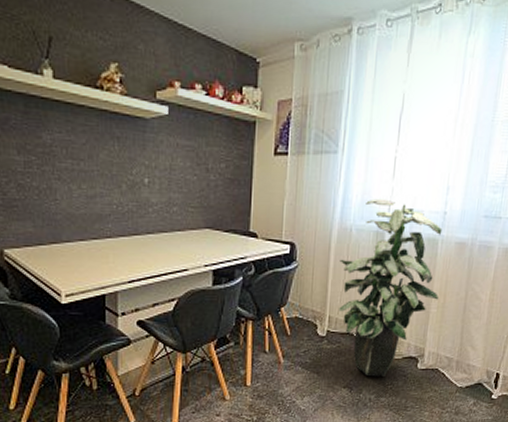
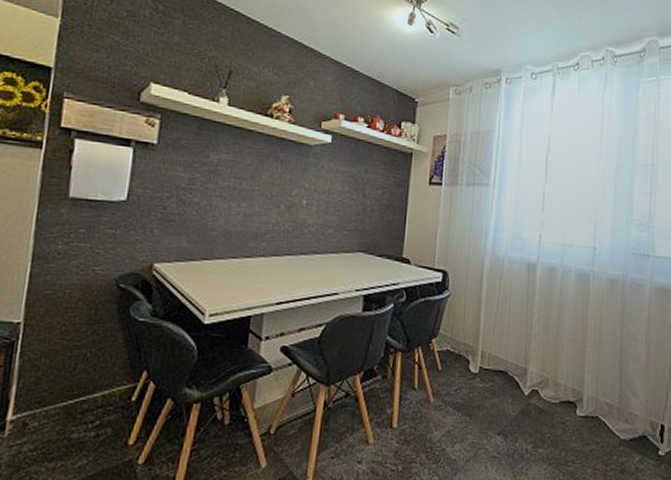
indoor plant: present [339,198,443,377] -> none [492,231,593,423]

